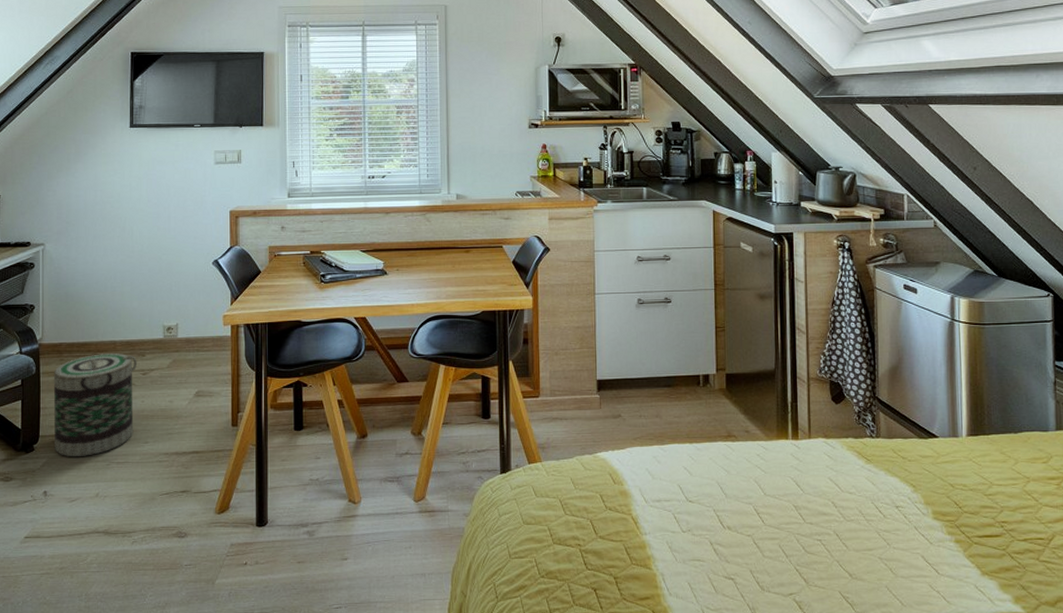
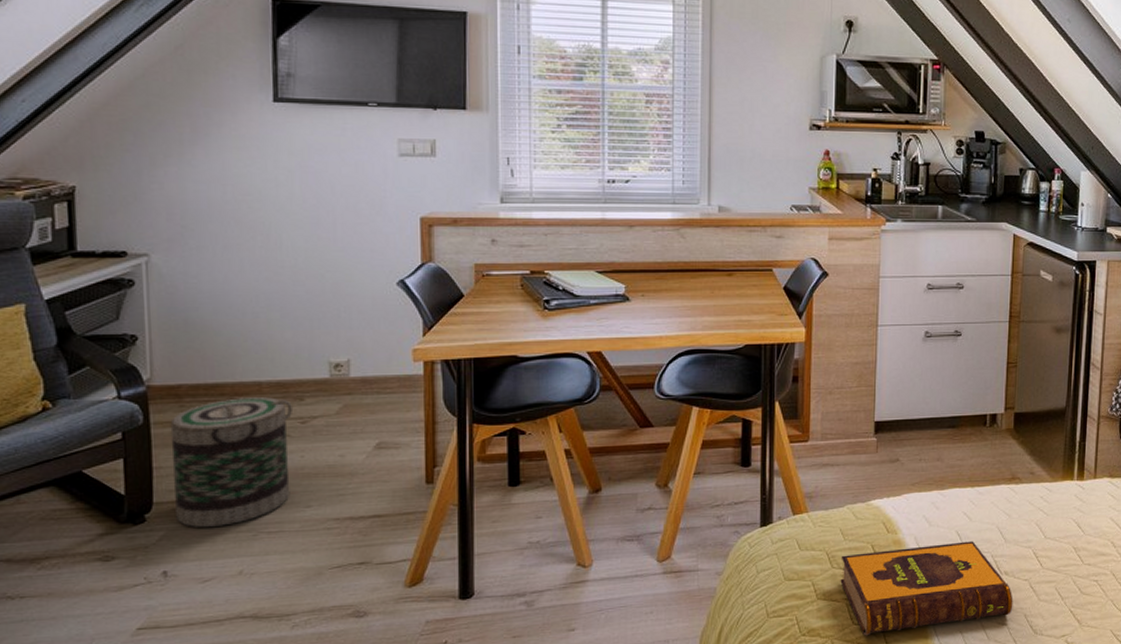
hardback book: none [573,495,738,582] -> present [840,541,1013,636]

